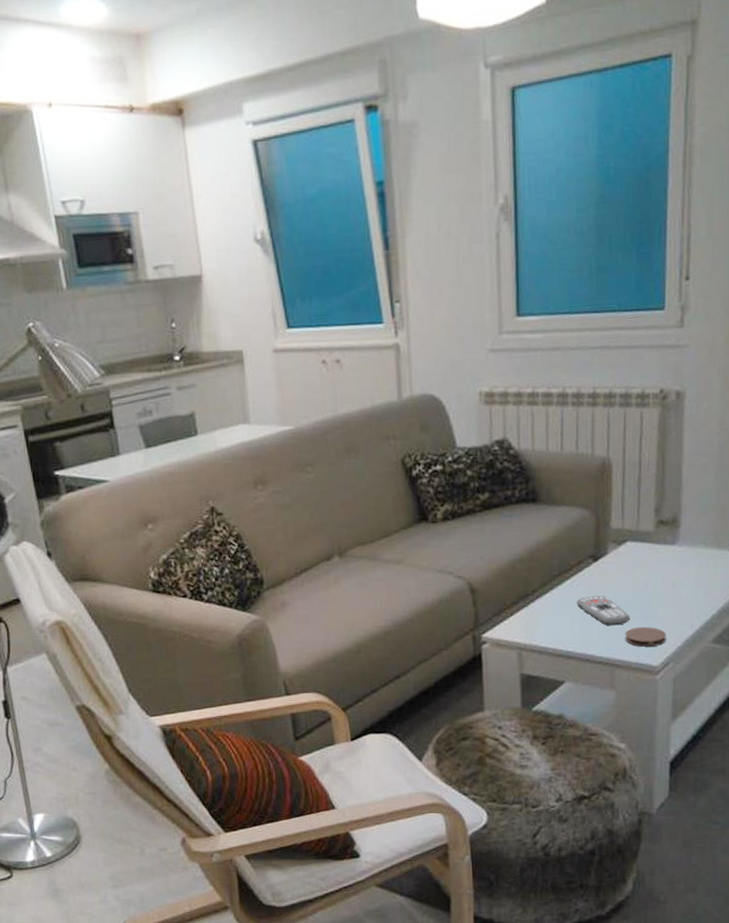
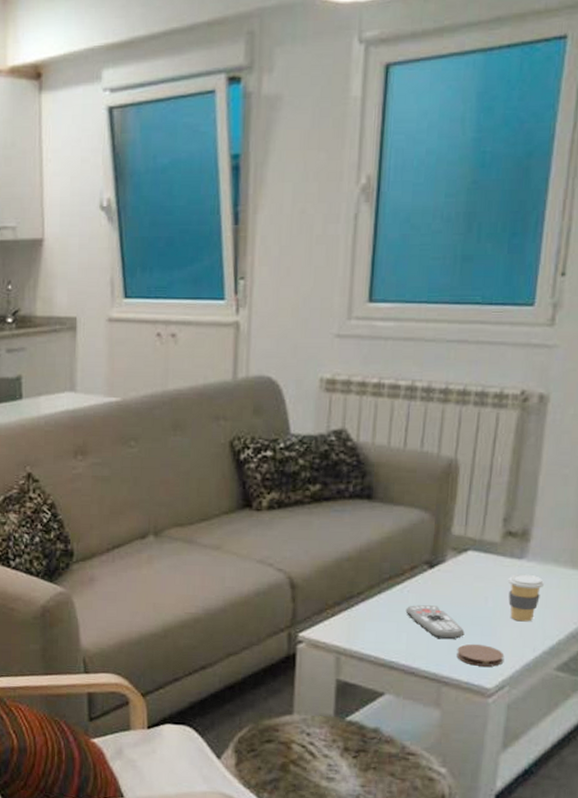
coffee cup: none [664,558,696,602] -> present [508,574,545,622]

